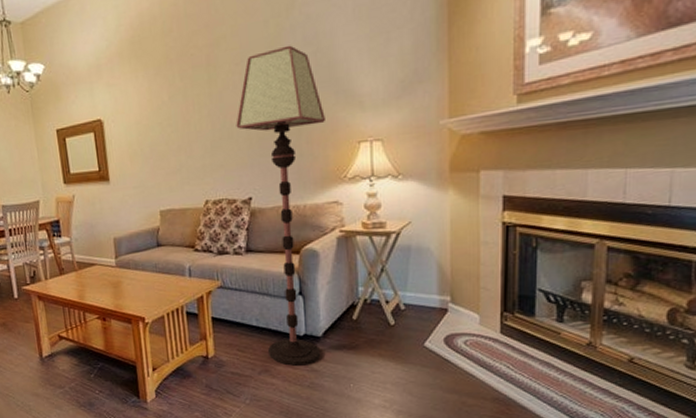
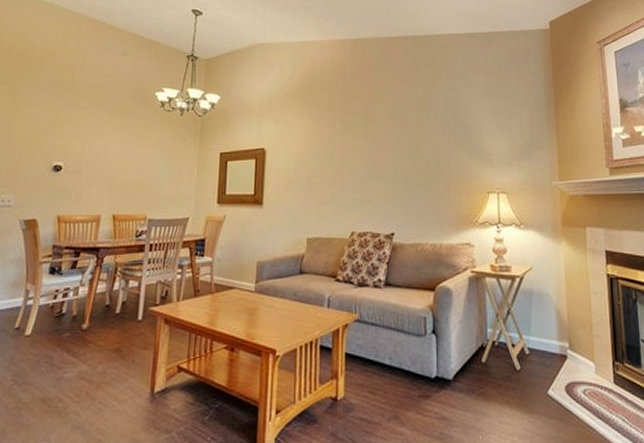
floor lamp: present [236,45,325,366] -> none [385,108,461,412]

